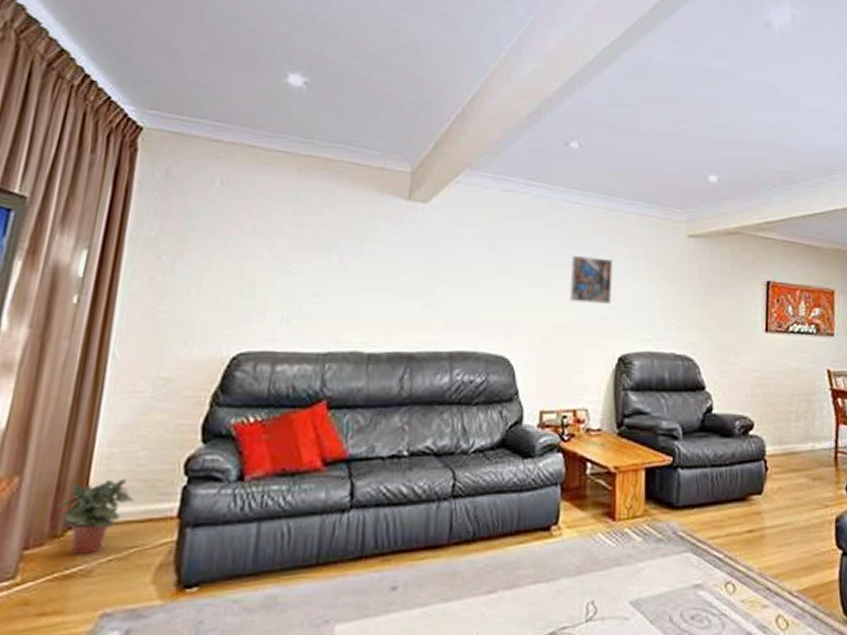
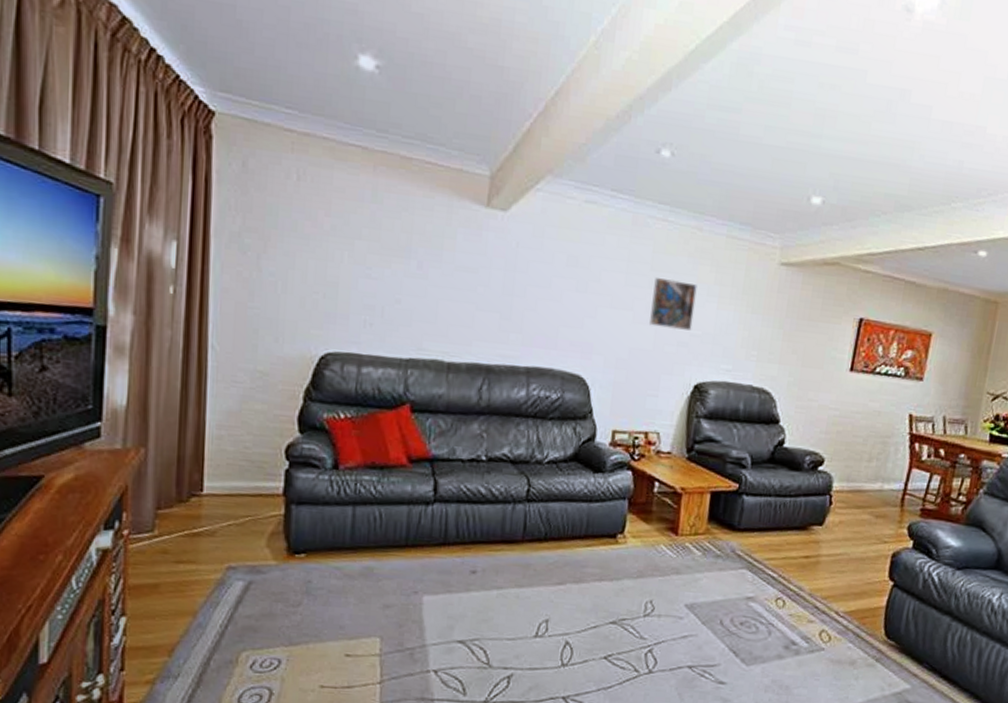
potted plant: present [56,479,134,554] -> none [179,457,244,518]

